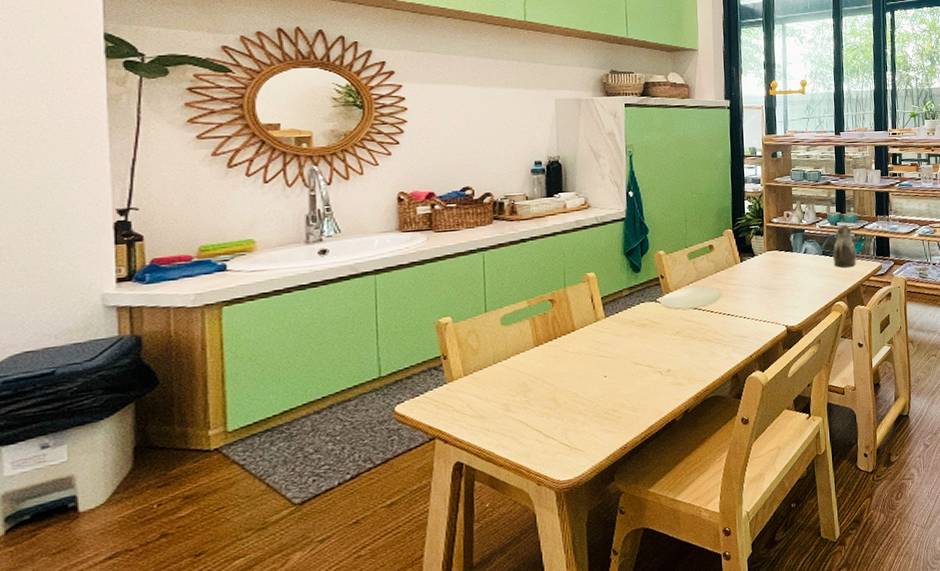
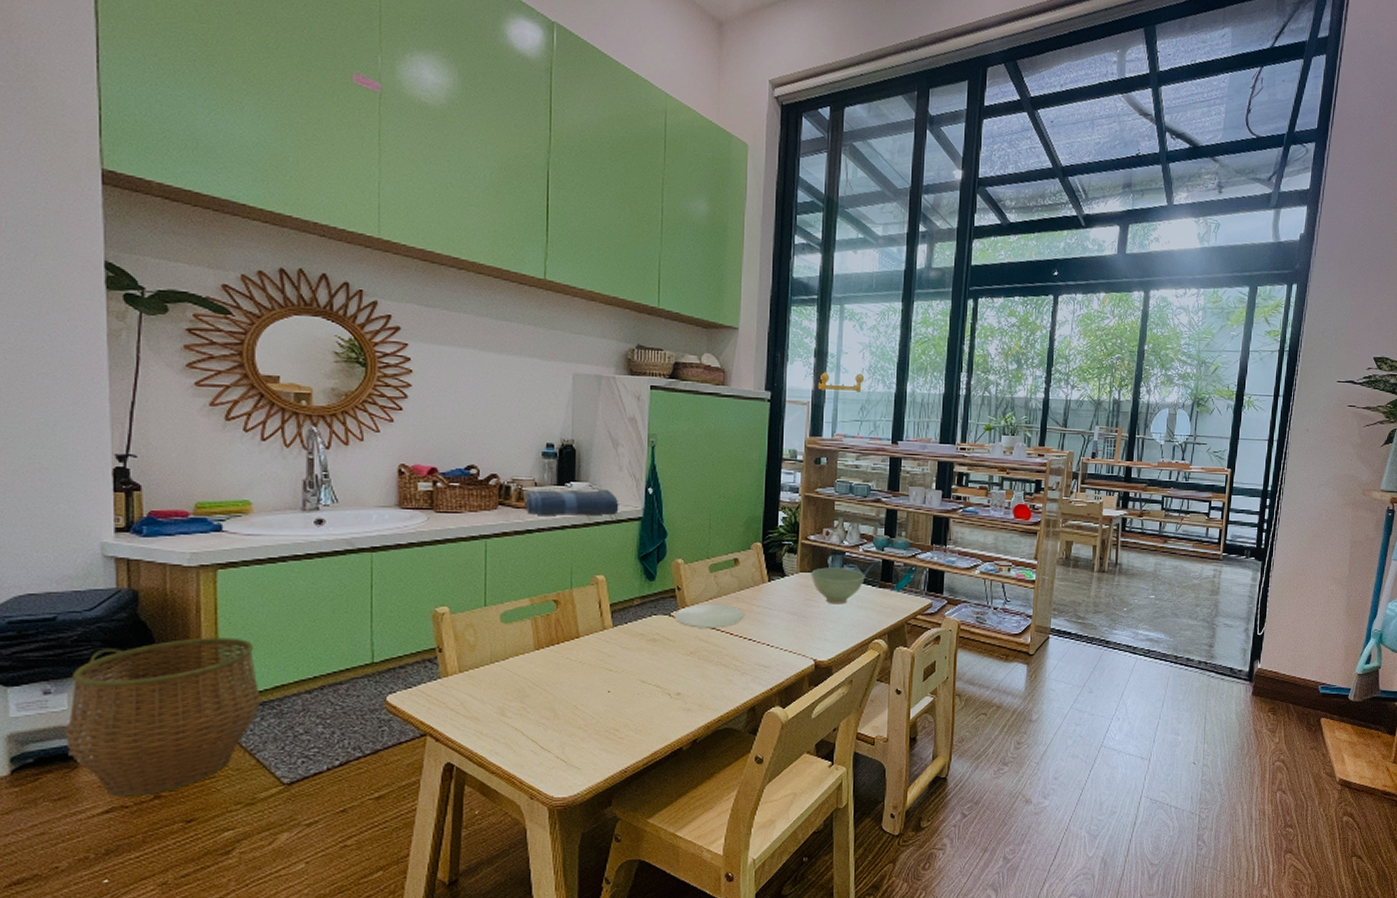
basket: none [66,369,269,541] -> present [66,637,261,797]
towel: none [516,197,604,226] -> present [524,490,619,516]
bowl: none [776,243,823,276] -> present [810,567,865,604]
pitcher: present [832,225,857,268] -> none [874,552,904,600]

